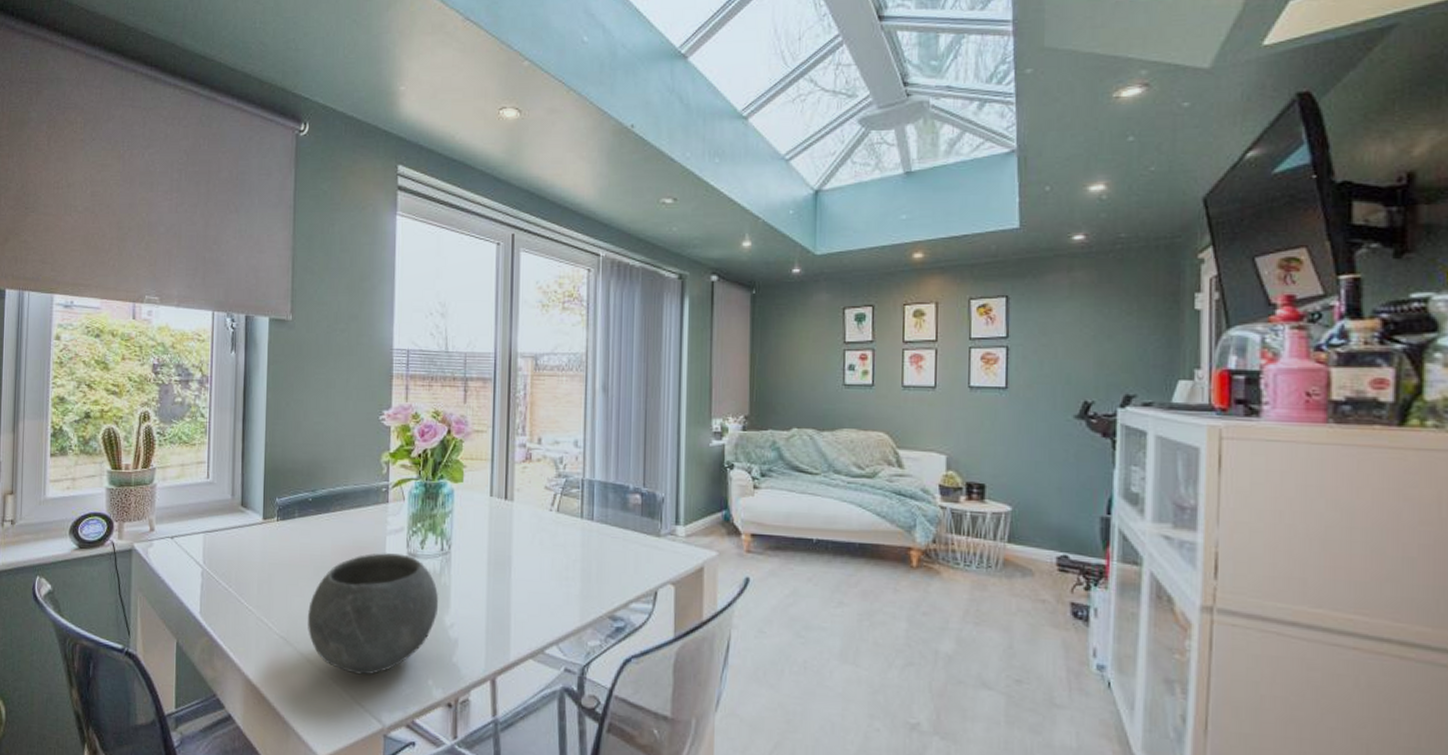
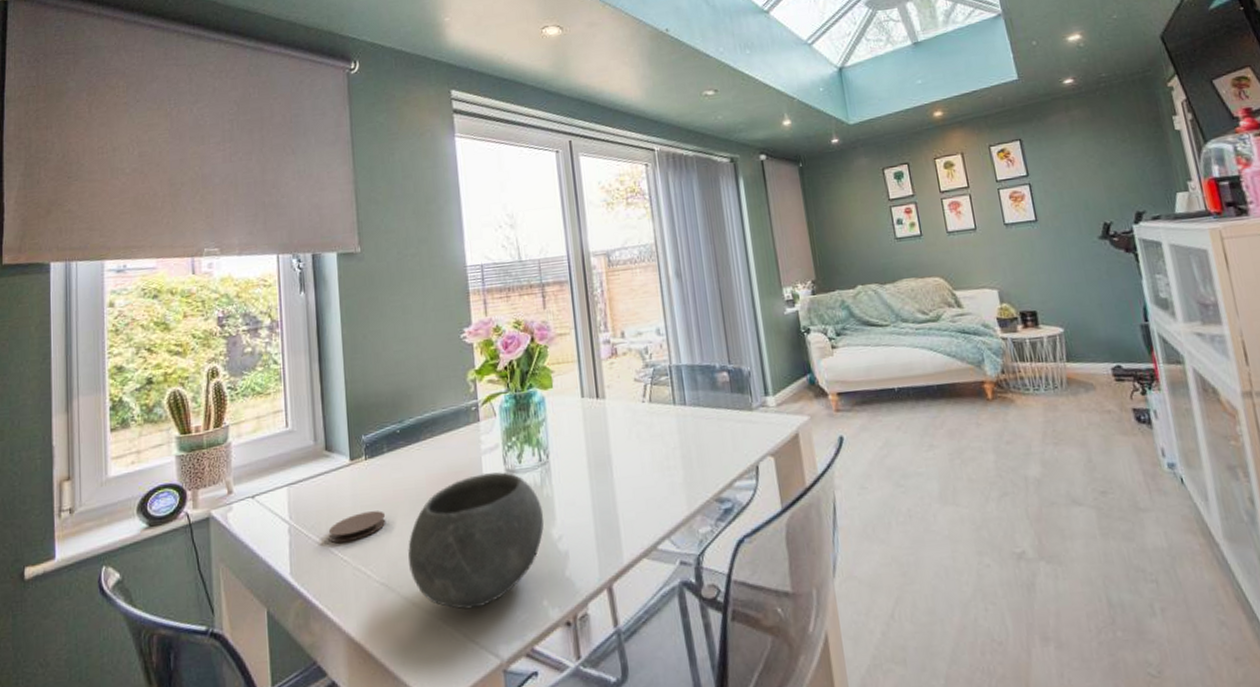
coaster: none [237,569,291,594] -> present [328,510,386,544]

